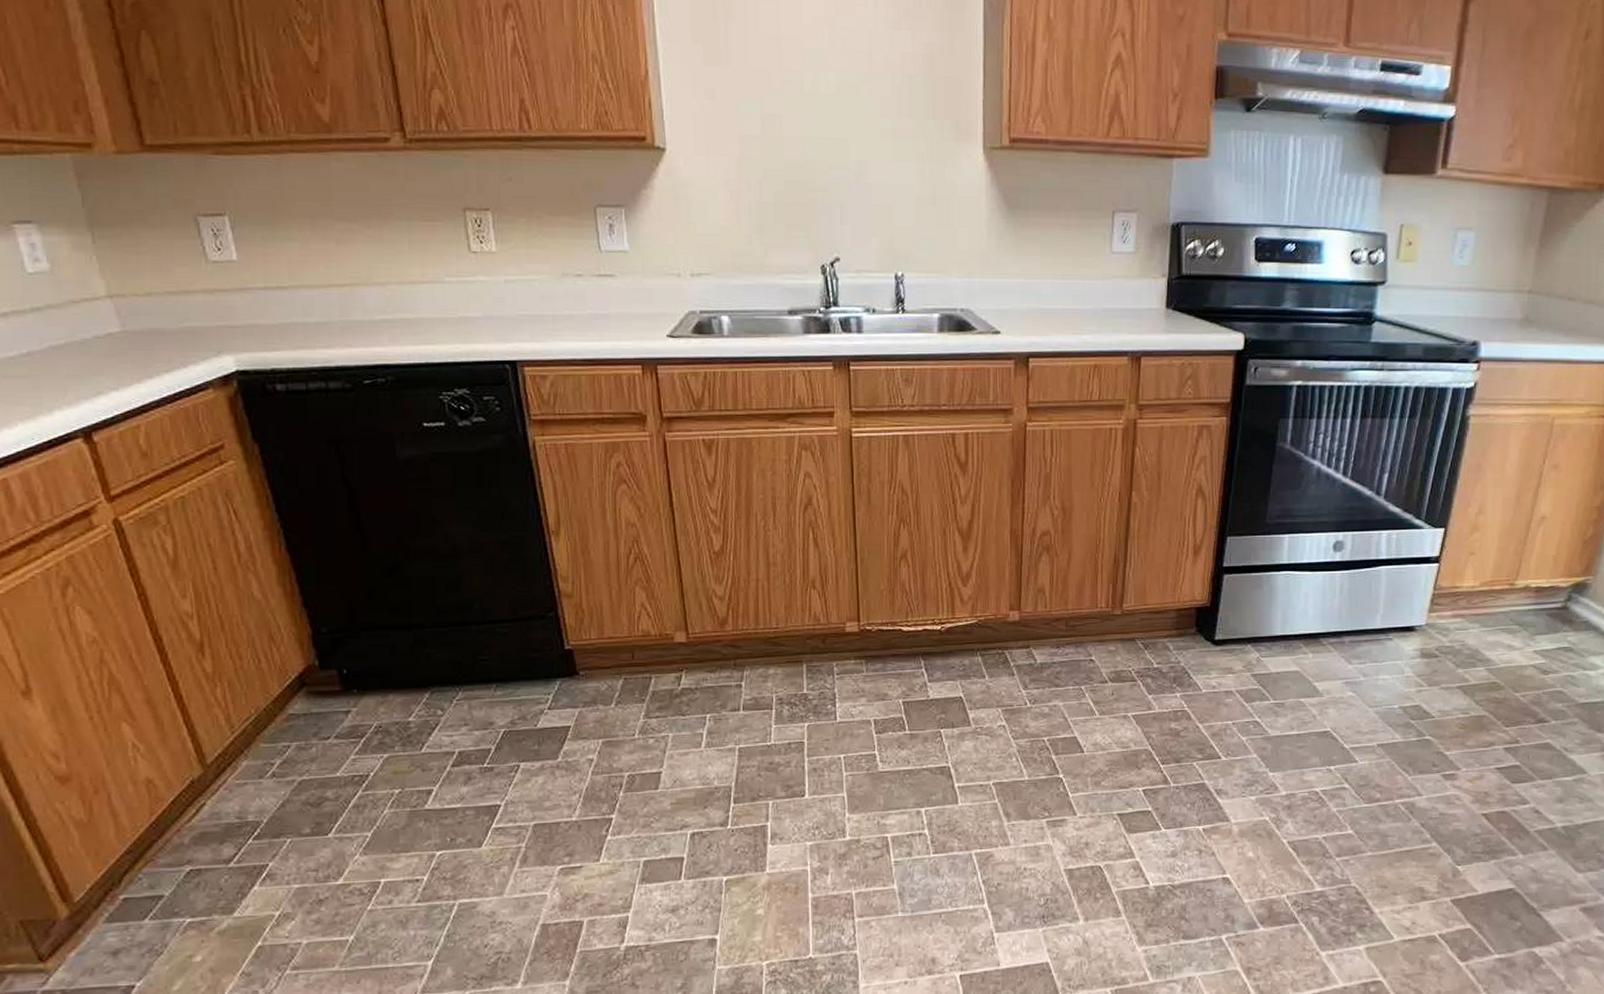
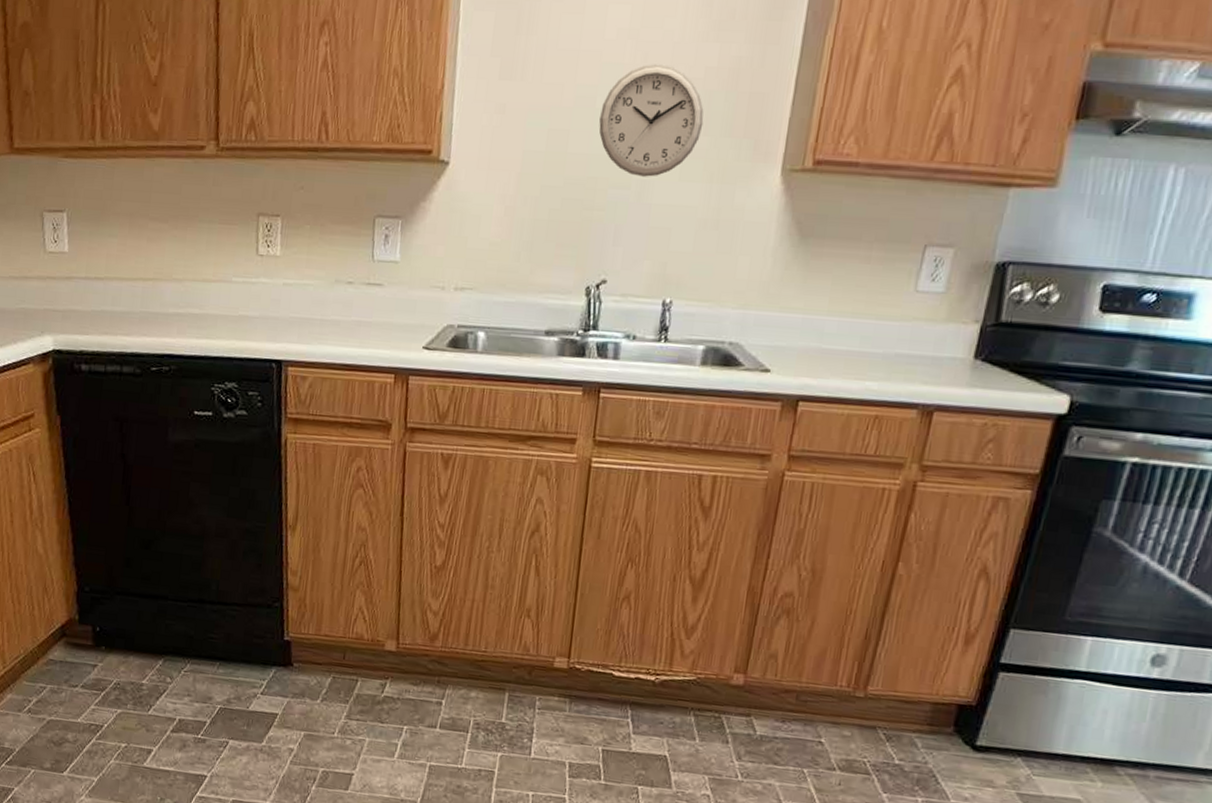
wall clock: none [809,50,907,158] -> present [598,64,704,177]

